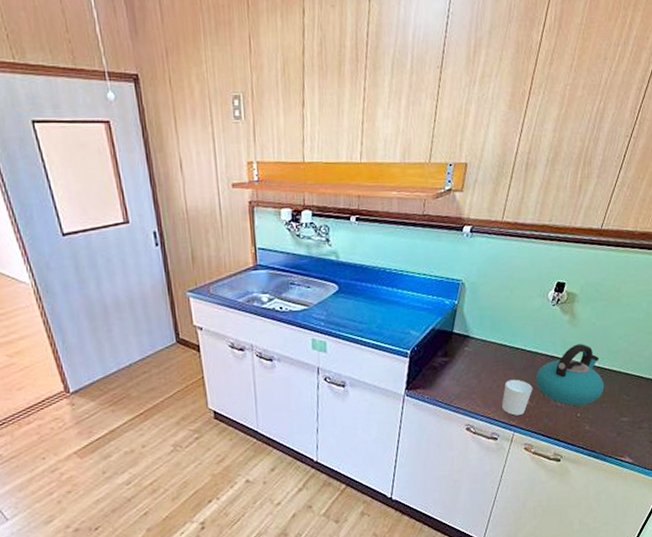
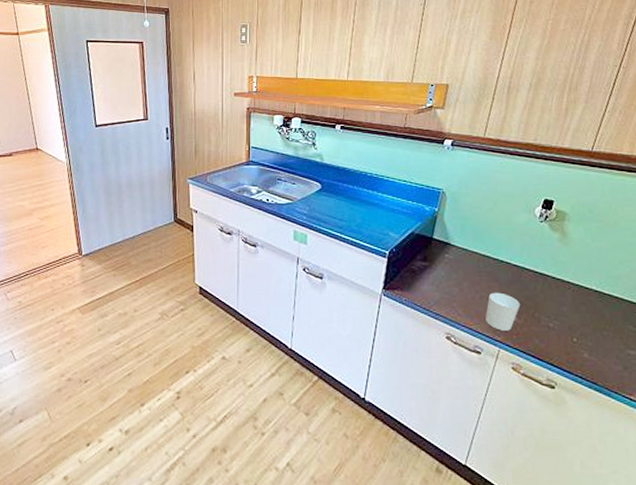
kettle: present [536,344,605,406] -> none [523,264,605,330]

